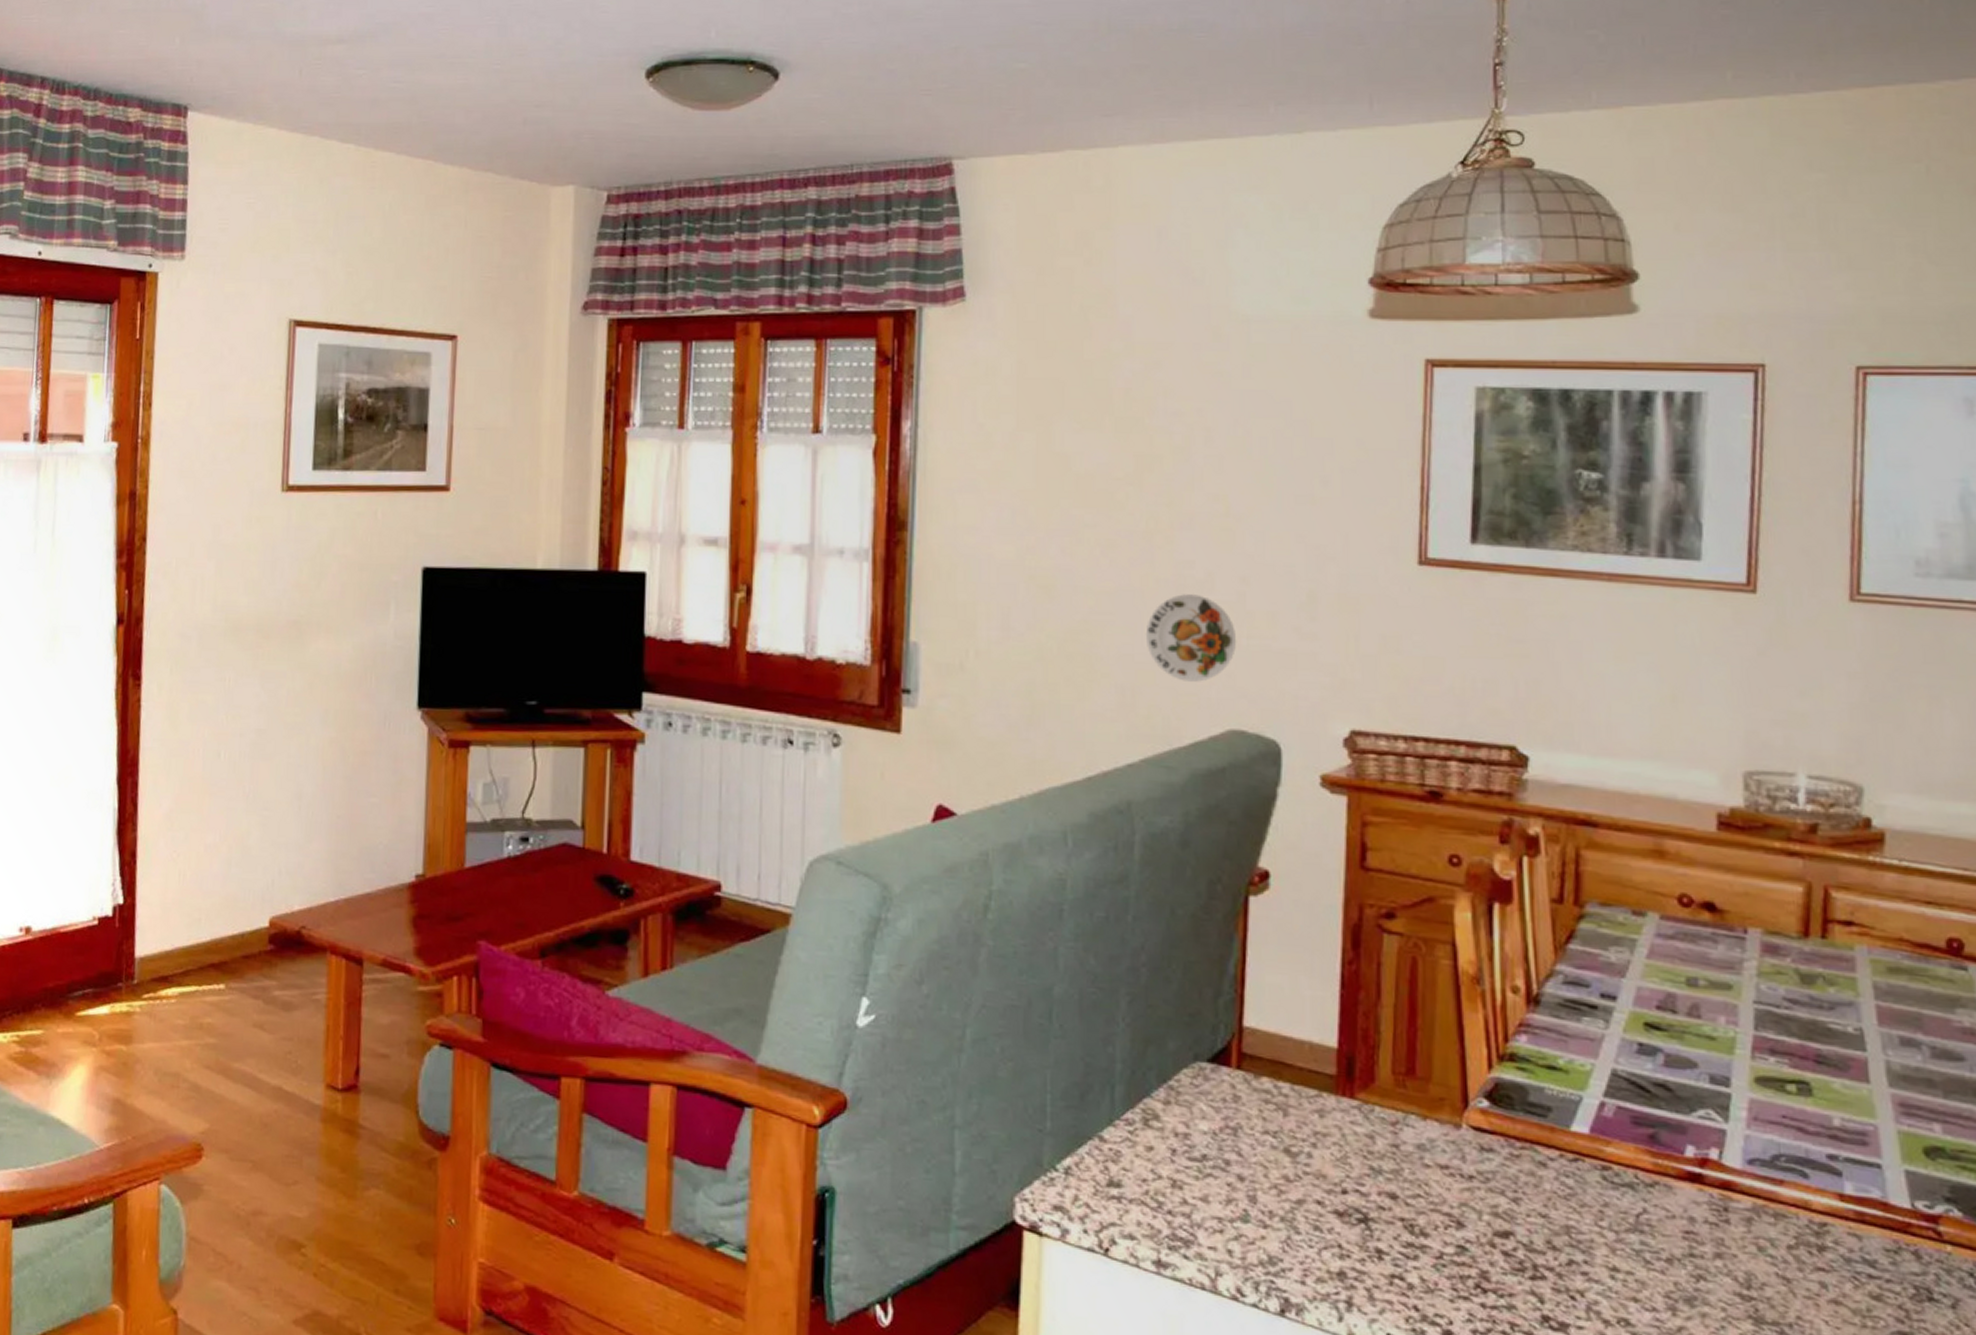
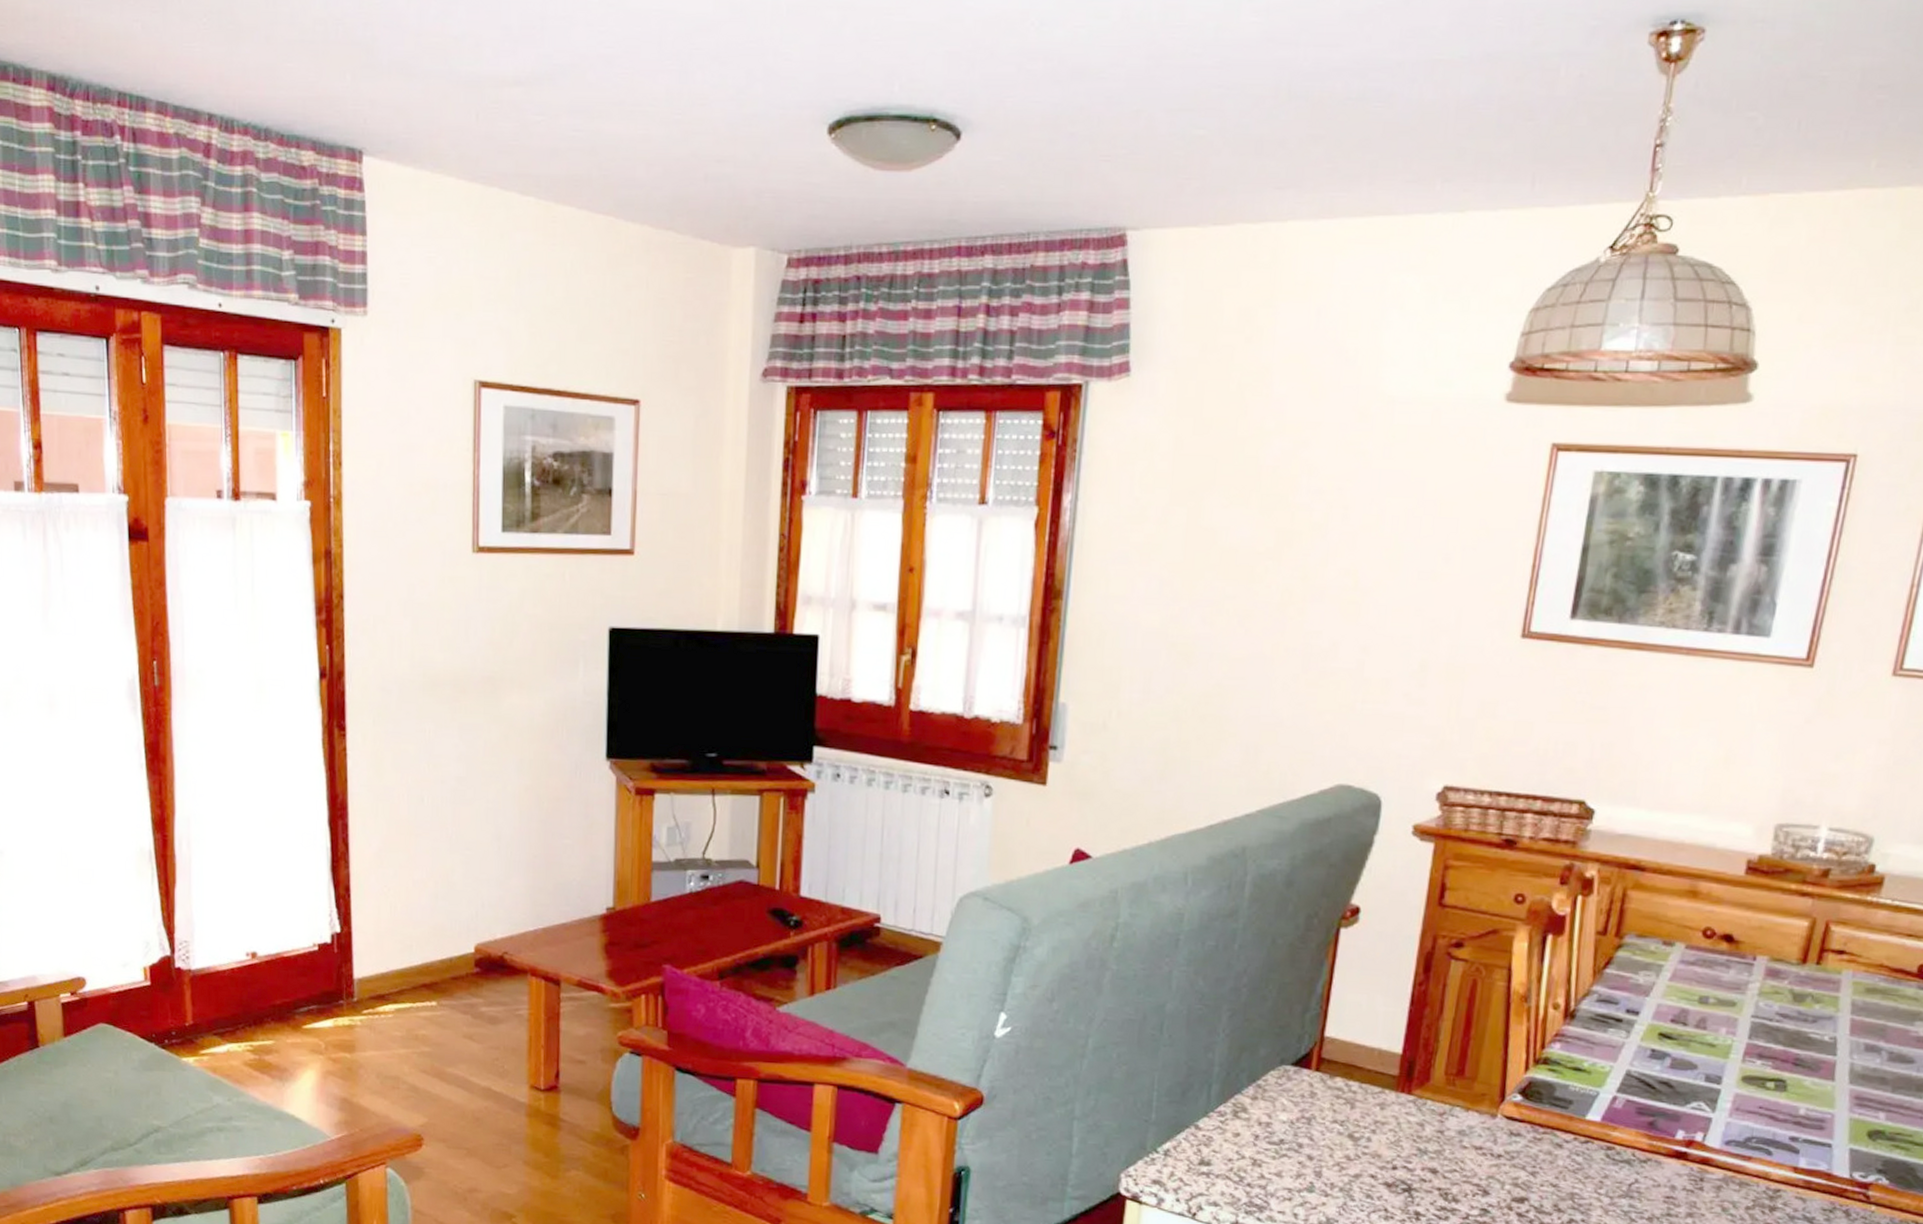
decorative plate: present [1145,594,1237,682] -> none [1271,662,1353,742]

